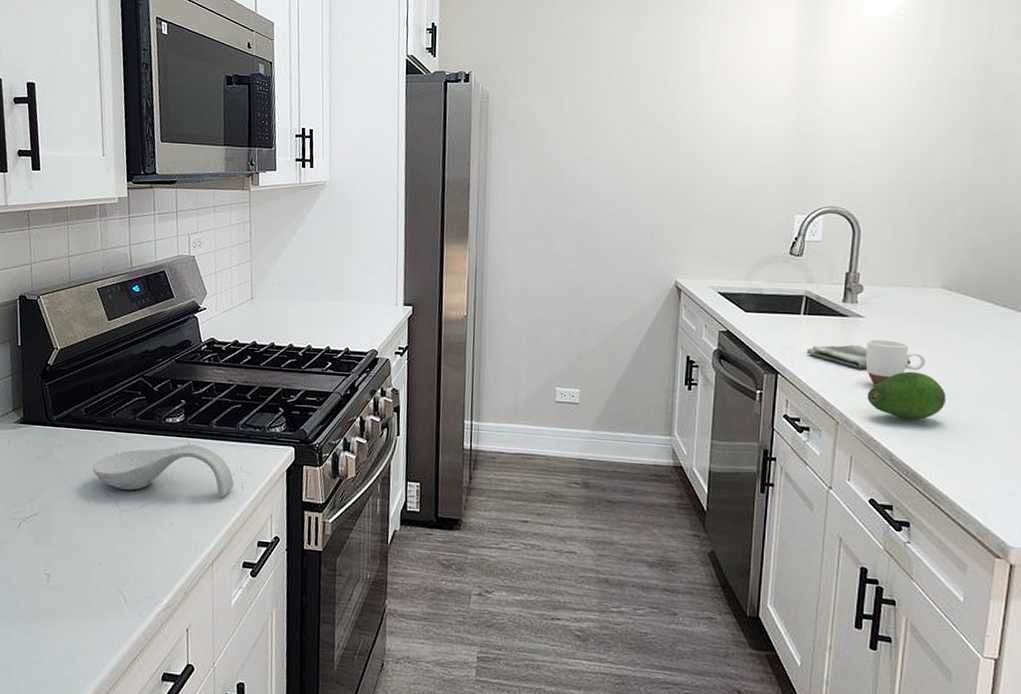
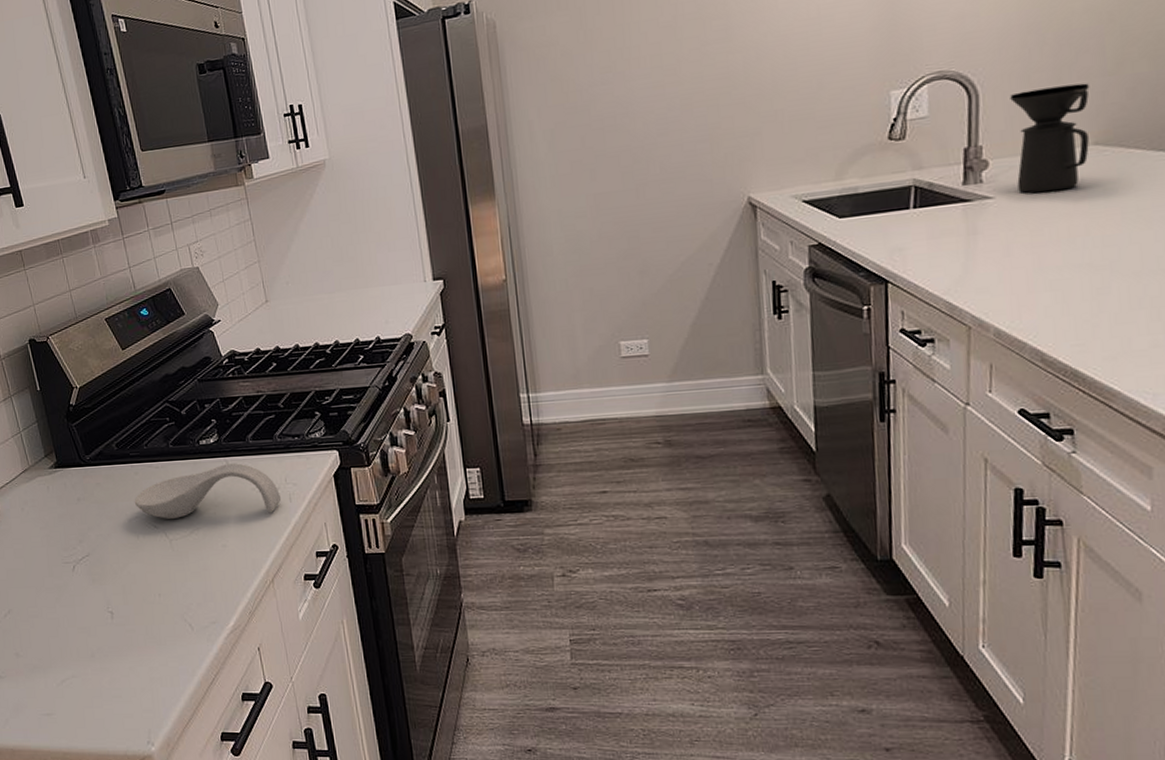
dish towel: present [807,344,911,369] -> none [921,232,1059,261]
mug: present [865,339,926,385] -> none [998,218,1080,276]
fruit: present [867,371,947,421] -> none [1004,251,1111,311]
coffee maker: none [883,235,942,321] -> present [1010,83,1090,194]

